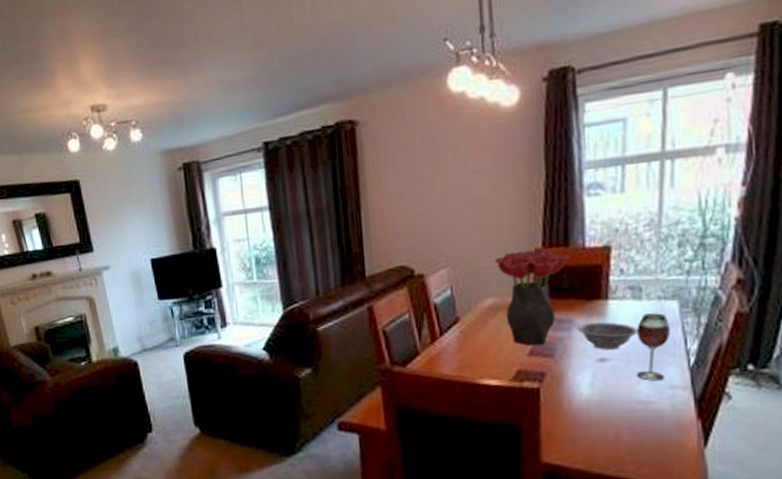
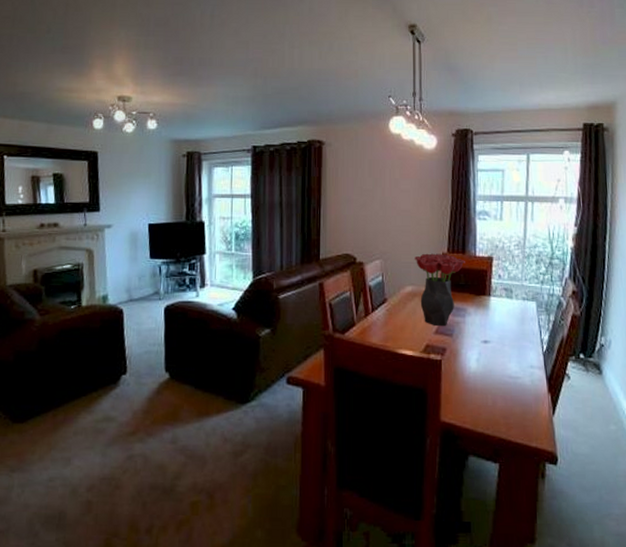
bowl: present [577,322,639,350] -> none [469,313,511,334]
wineglass: present [636,313,671,381] -> none [508,310,531,361]

